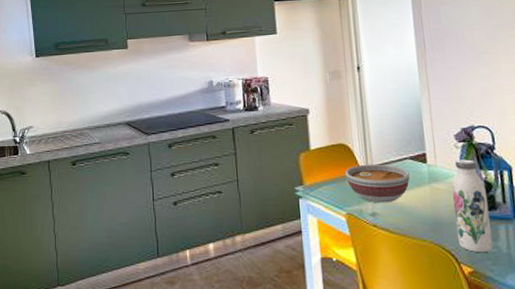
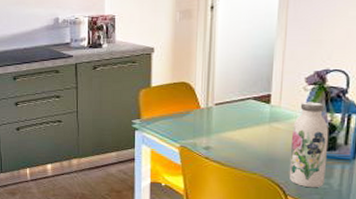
bowl: present [344,164,410,203] -> none [183,102,250,139]

